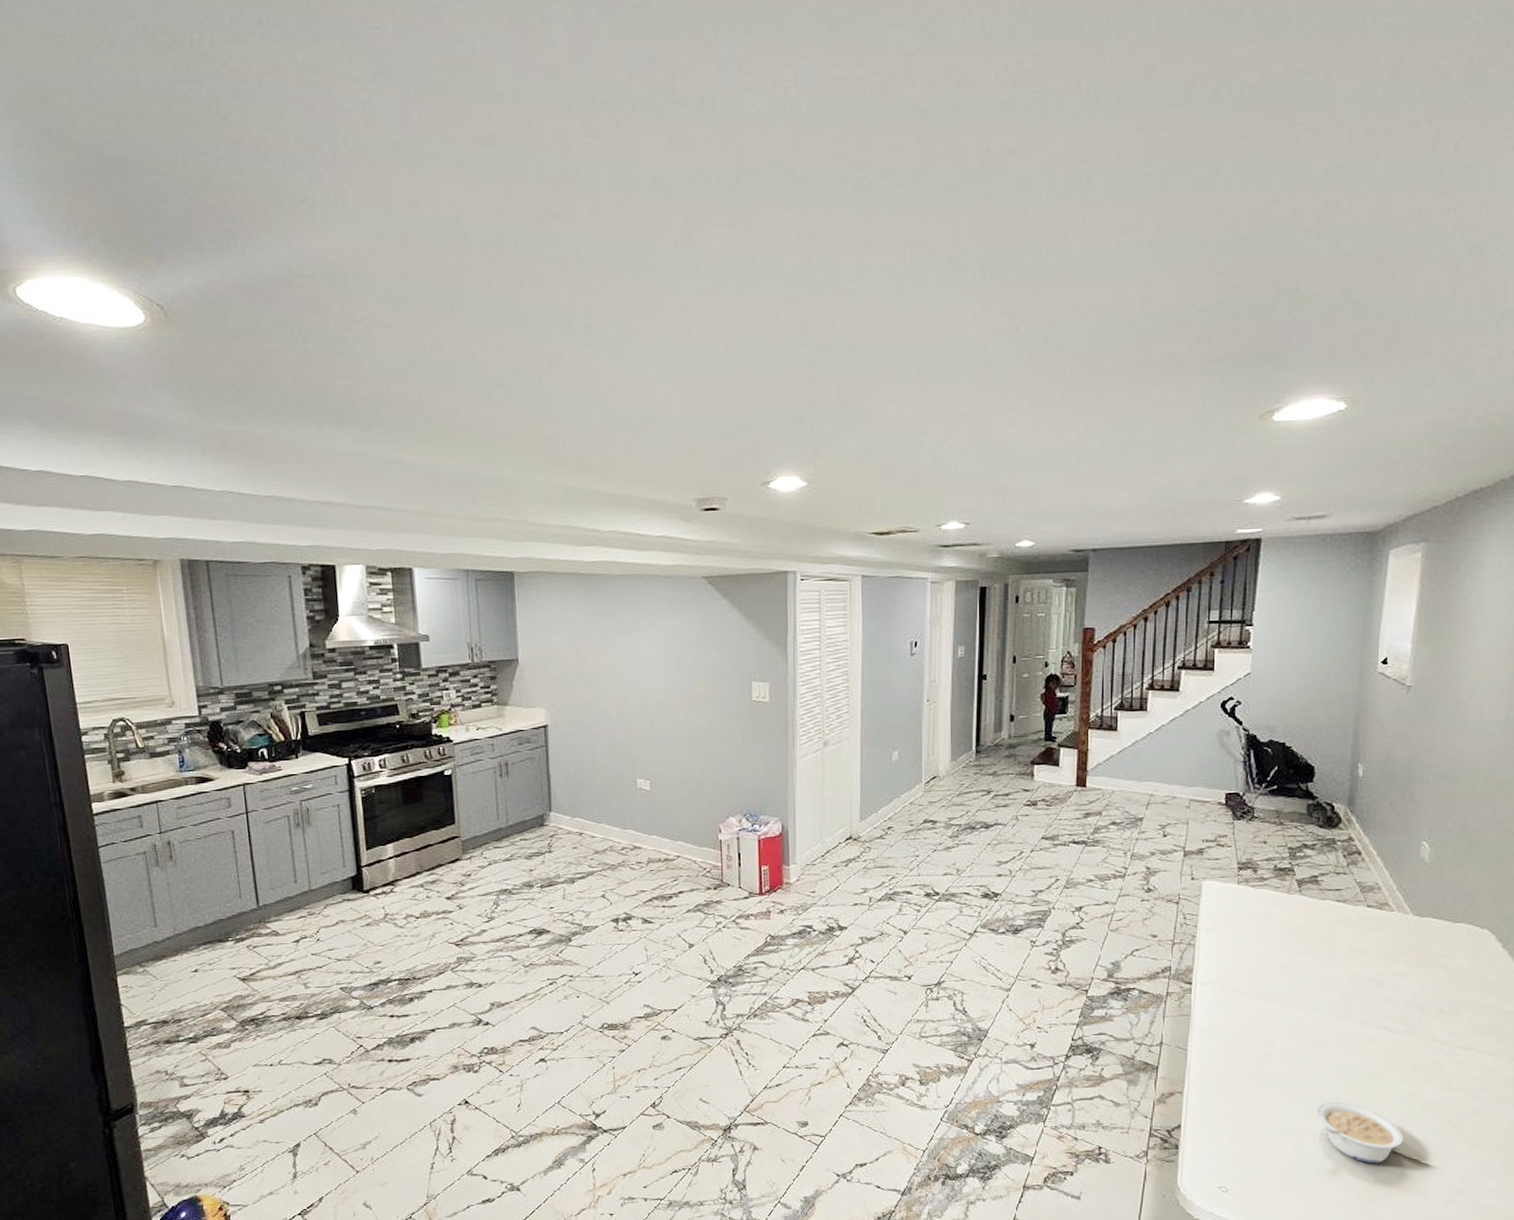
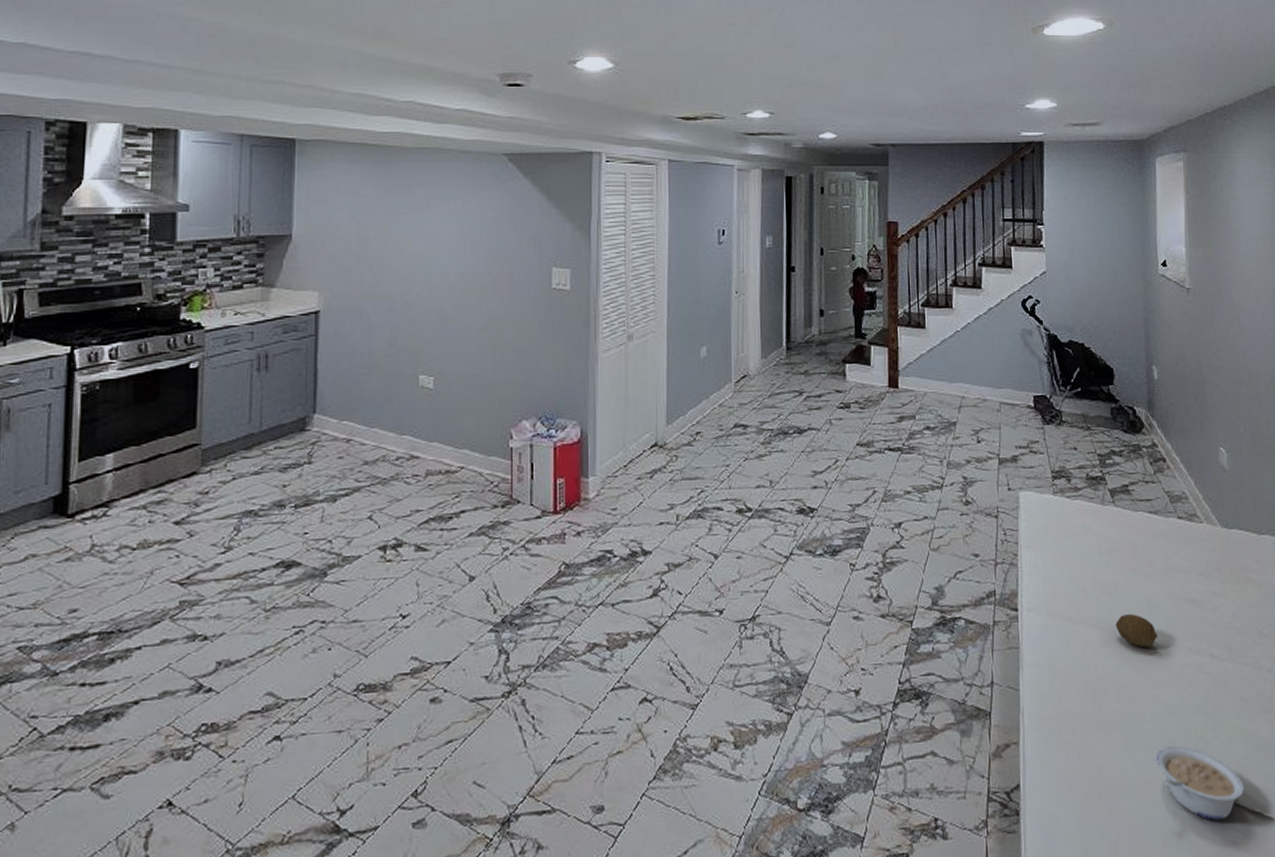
fruit: none [1289,989,1332,1019] -> present [1115,613,1157,648]

